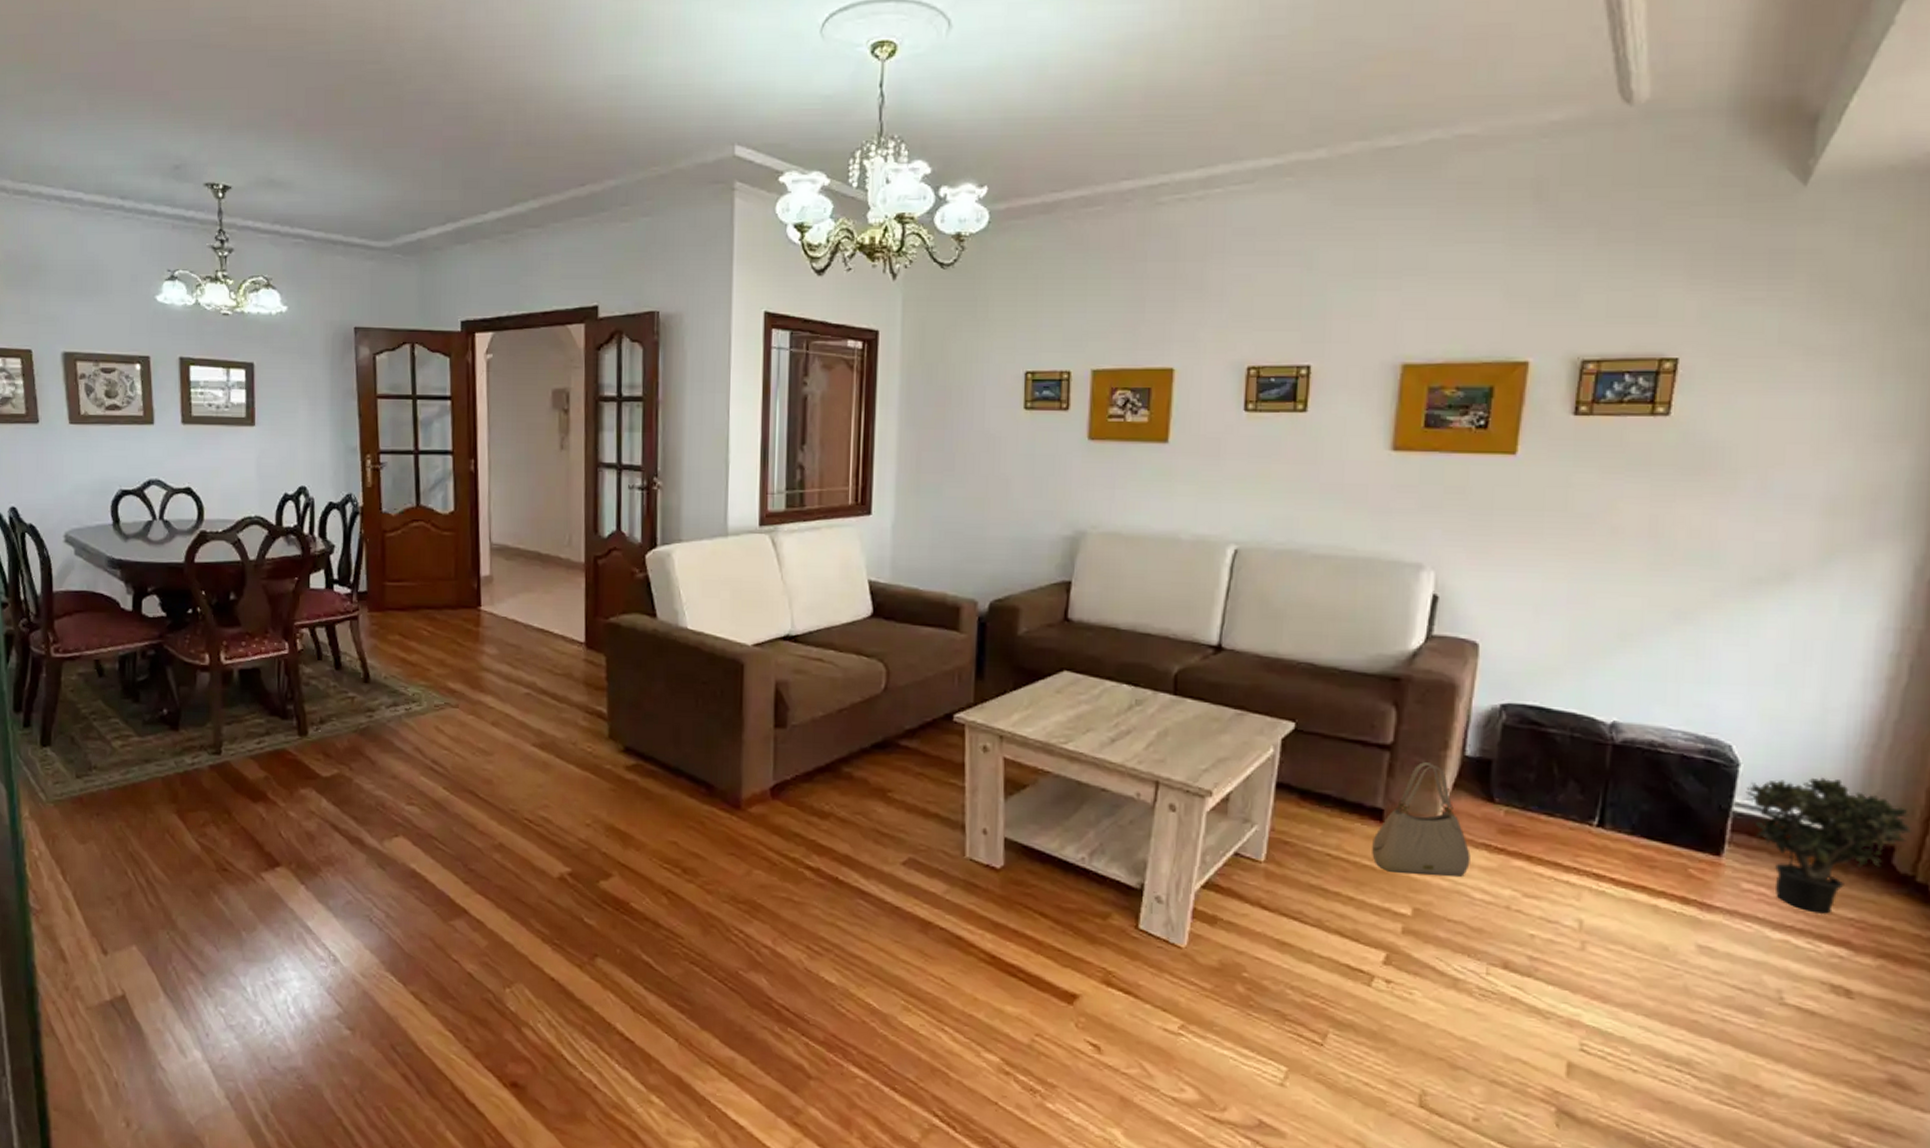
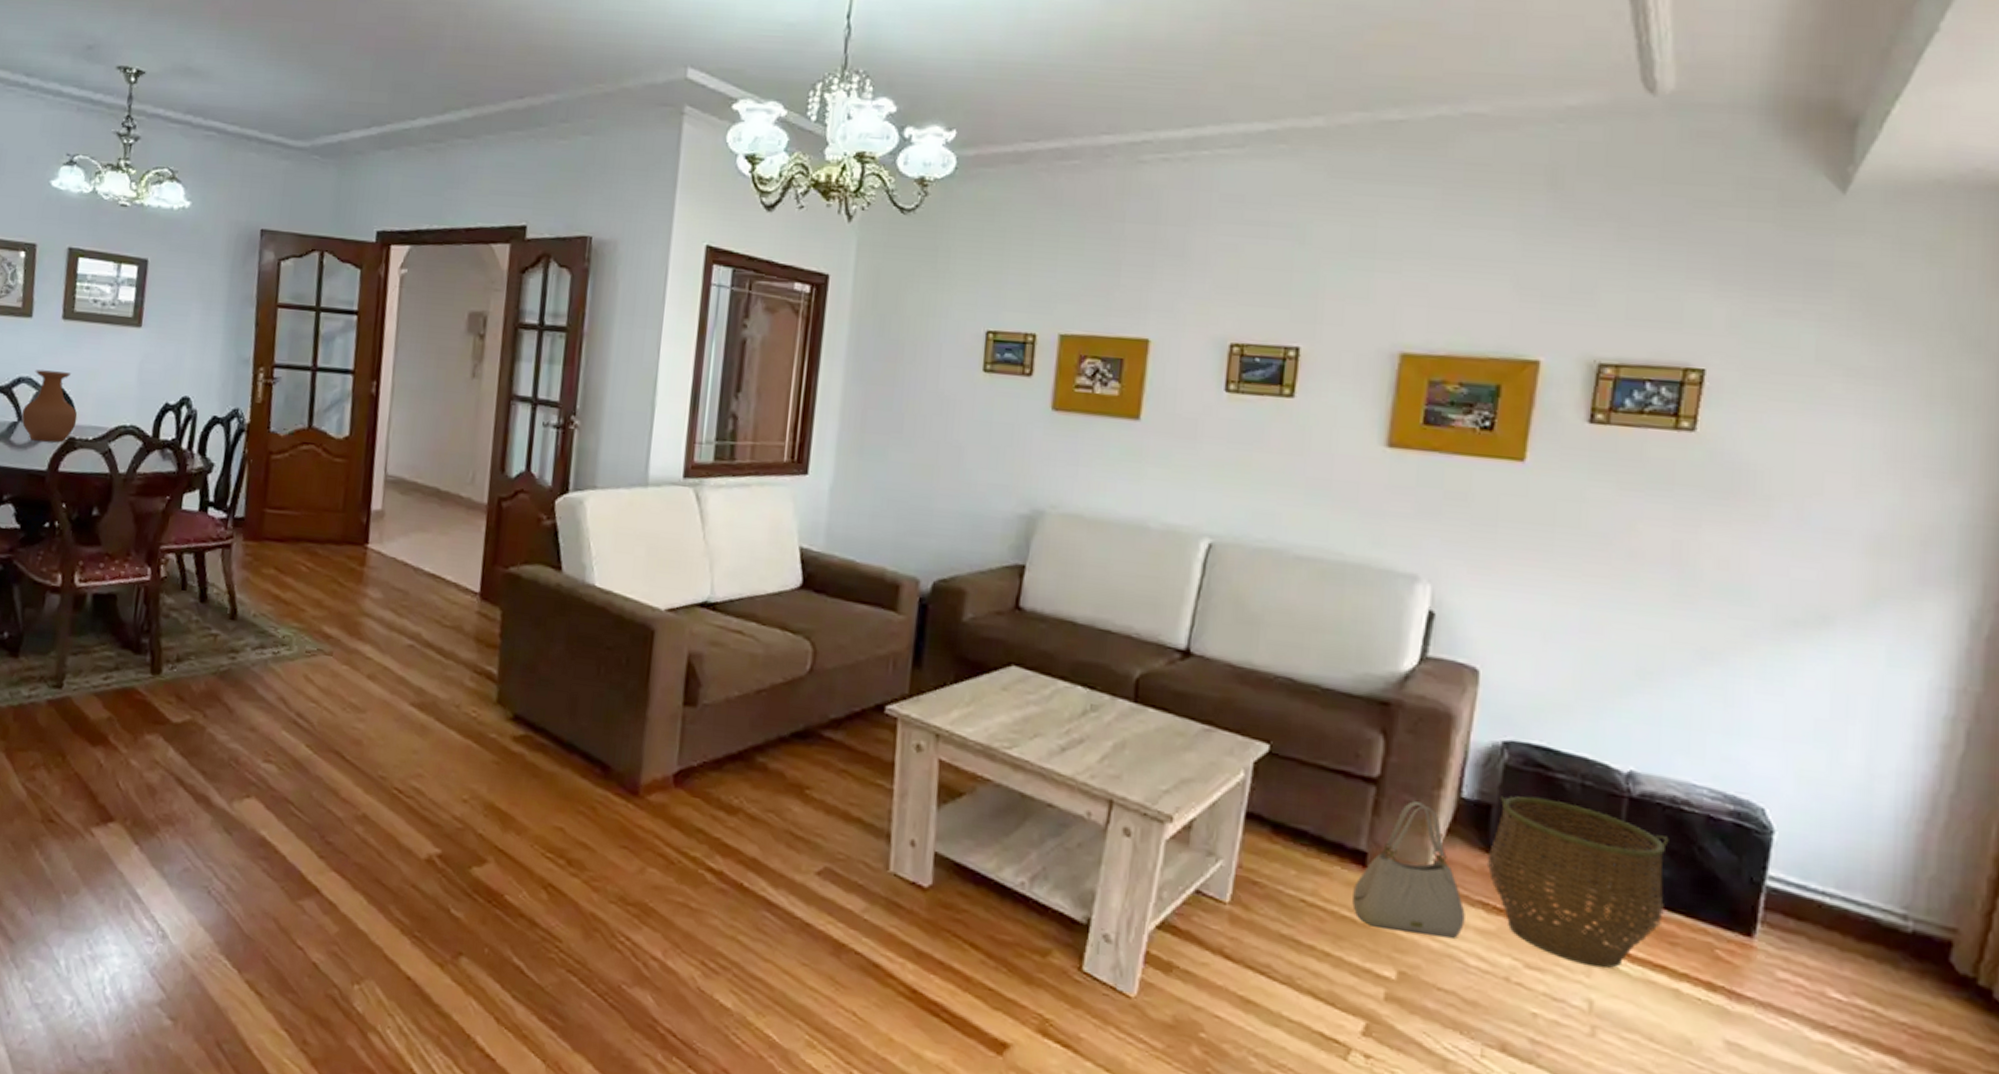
vase: none [155,472,206,538] -> present [21,369,78,443]
basket: none [1488,750,1648,891] -> present [1486,796,1669,968]
potted plant: present [1742,777,1914,915] -> none [1776,853,1975,1017]

